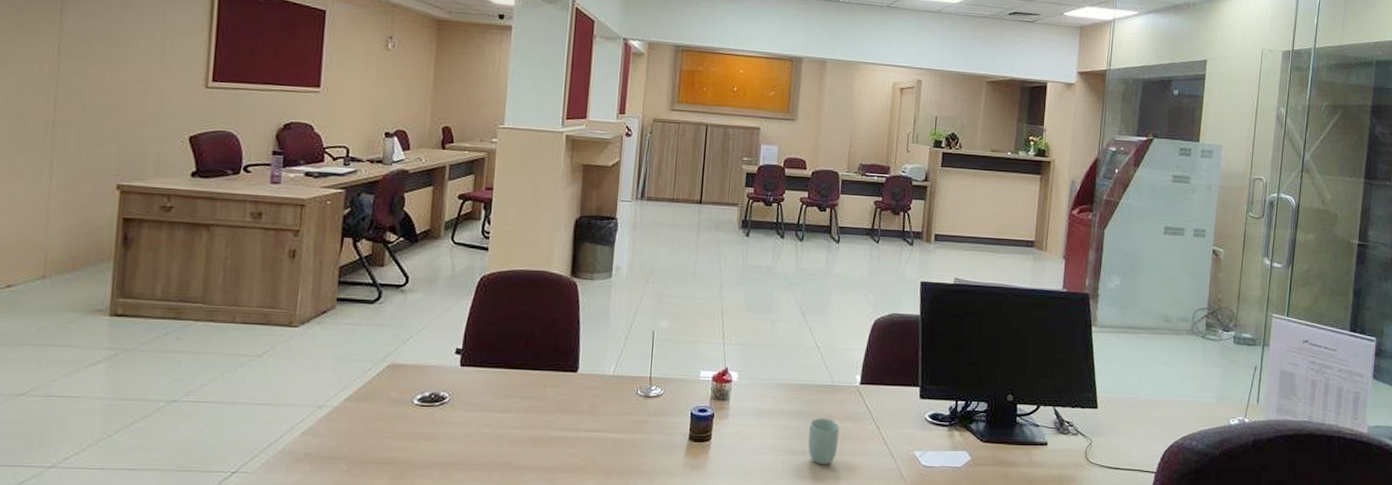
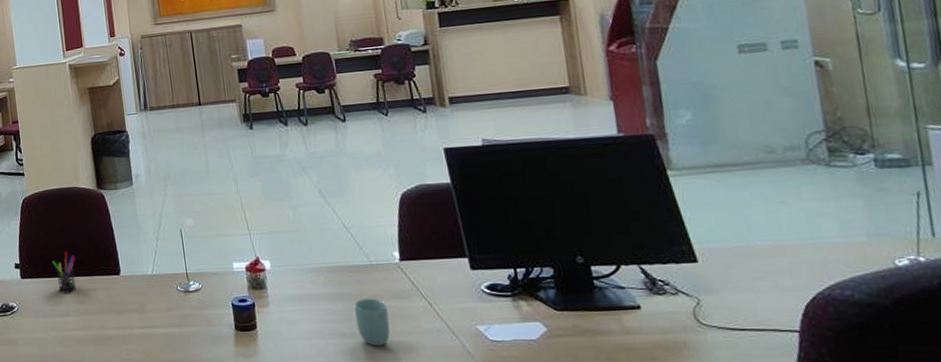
pen holder: none [501,341,531,387] -> present [52,252,76,294]

